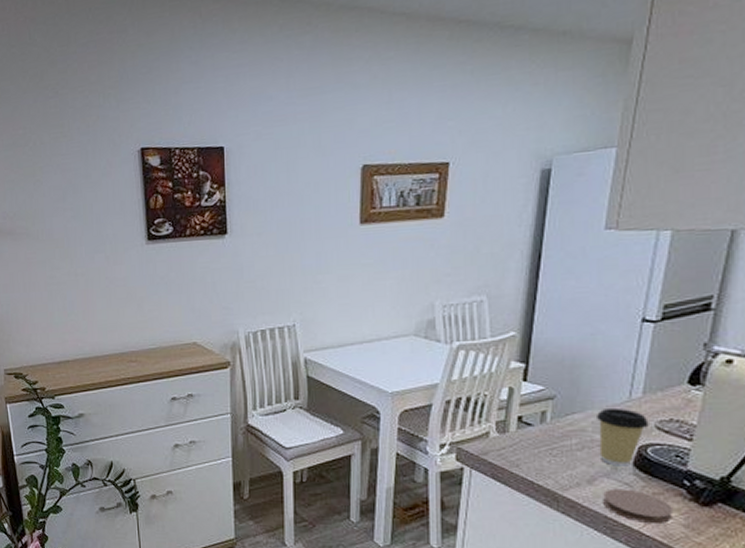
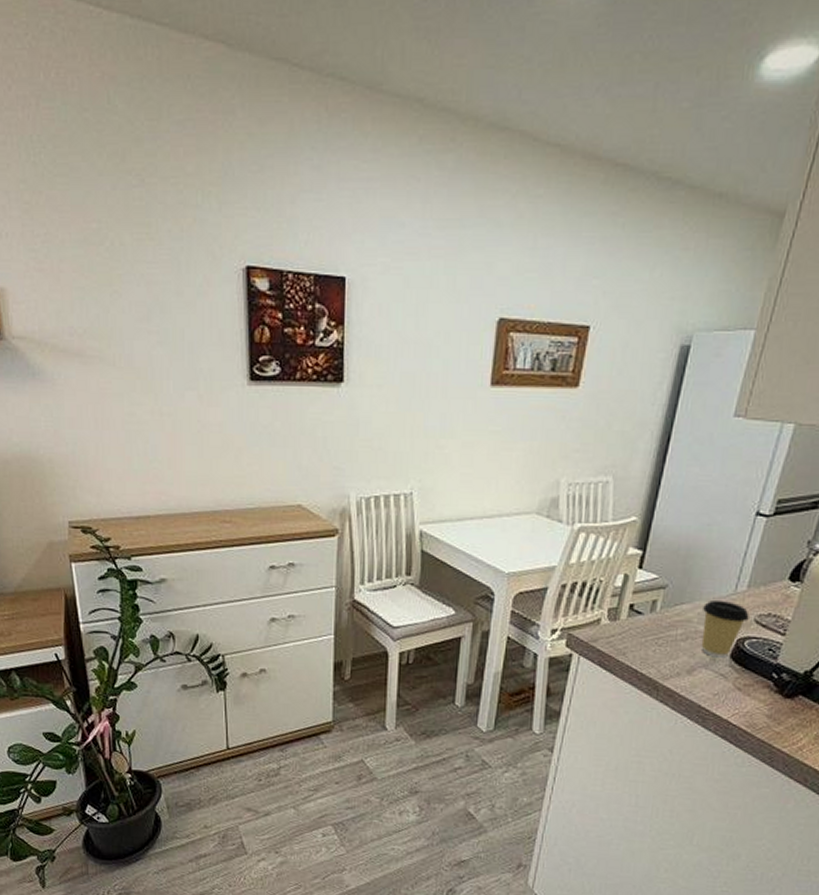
coaster: present [602,488,672,525] -> none [697,679,760,714]

